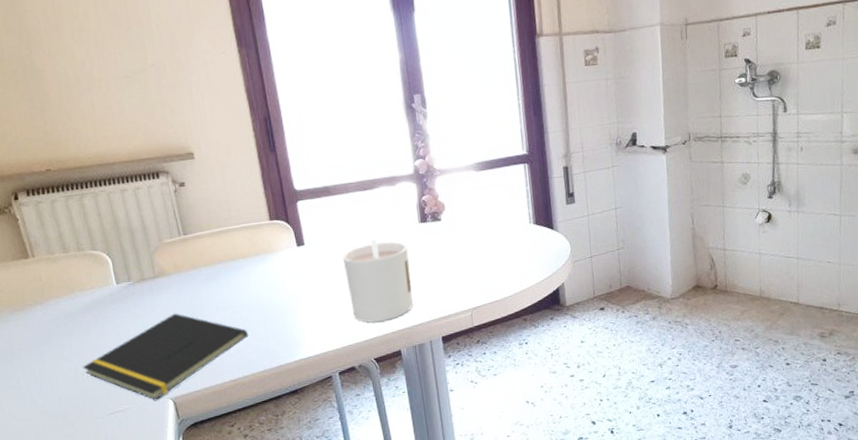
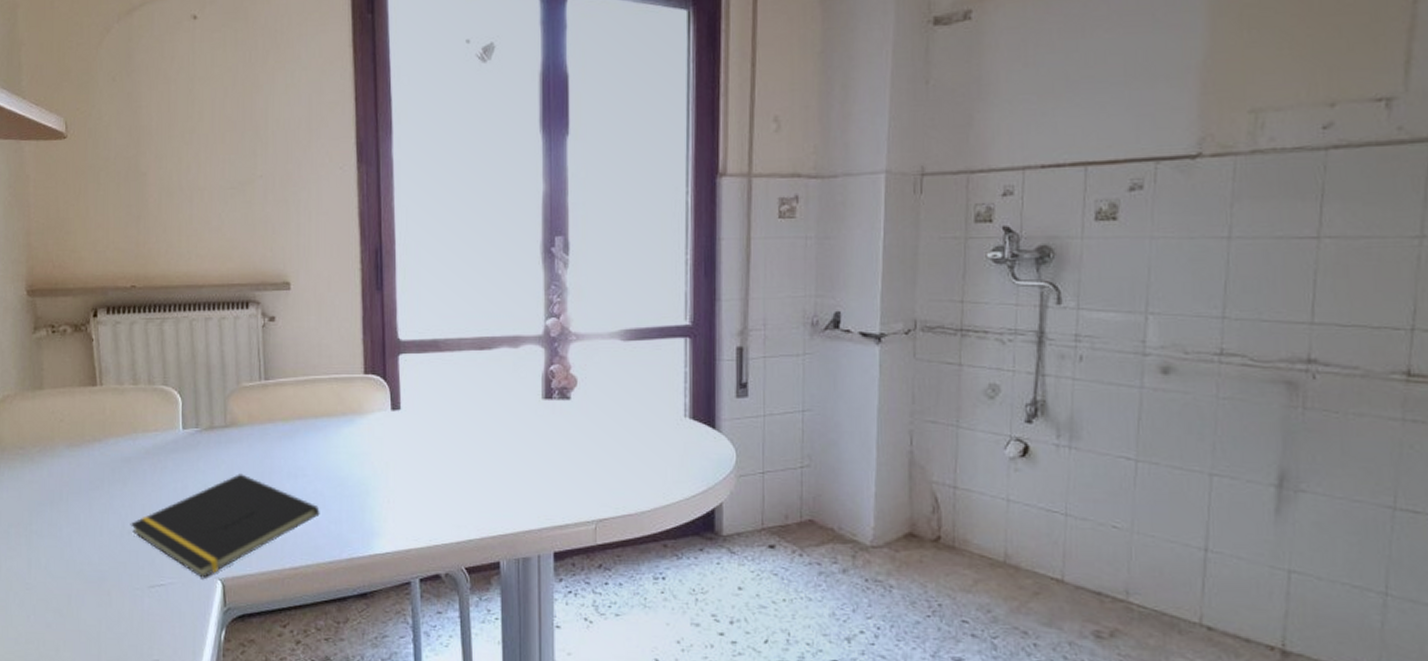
candle: present [343,239,413,323] -> none [444,412,524,520]

